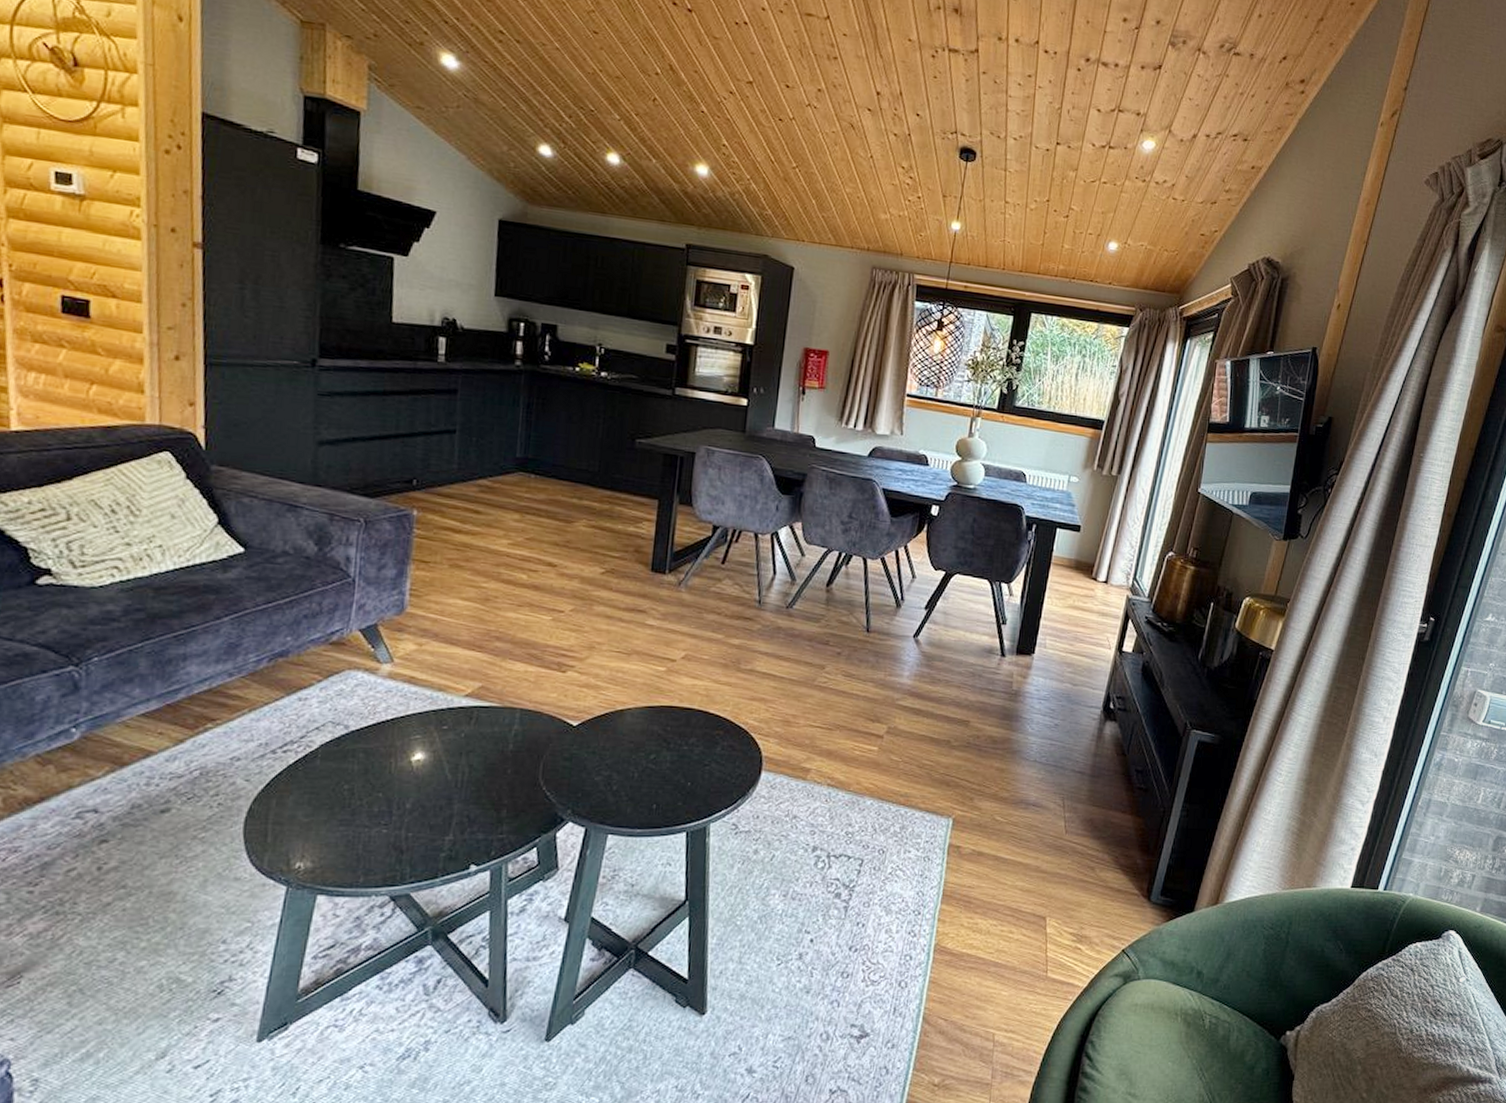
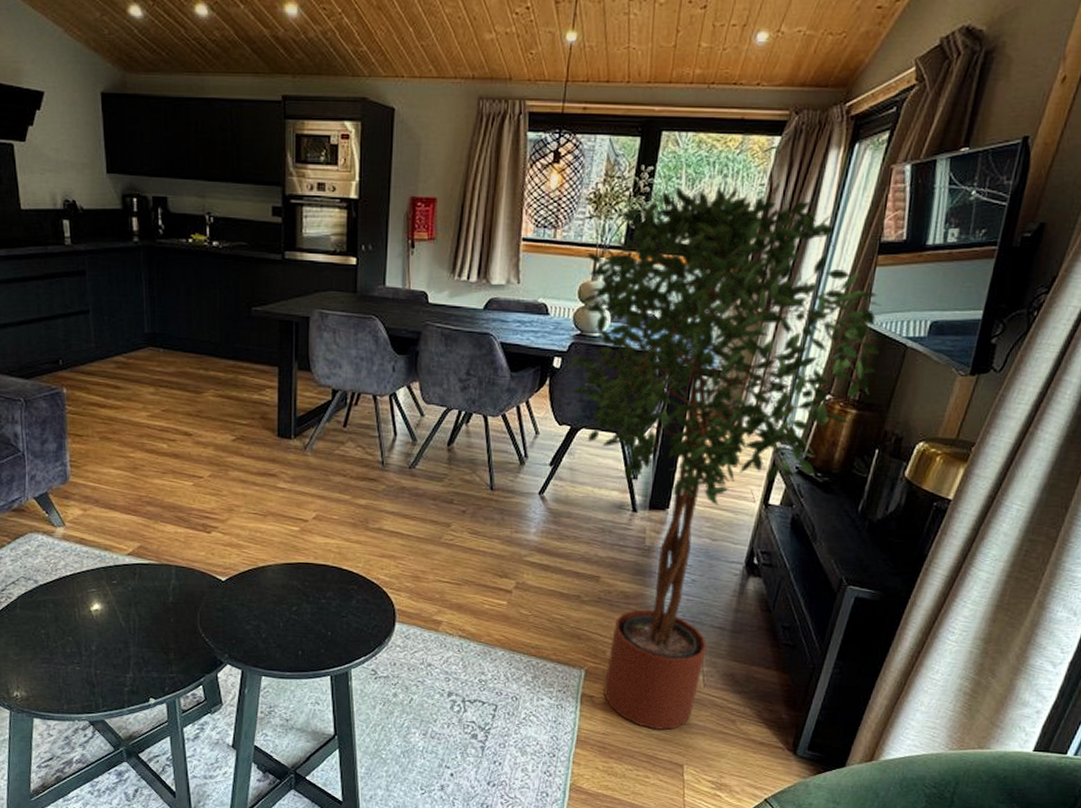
potted tree: none [942,361,1212,880] -> present [565,187,882,730]

